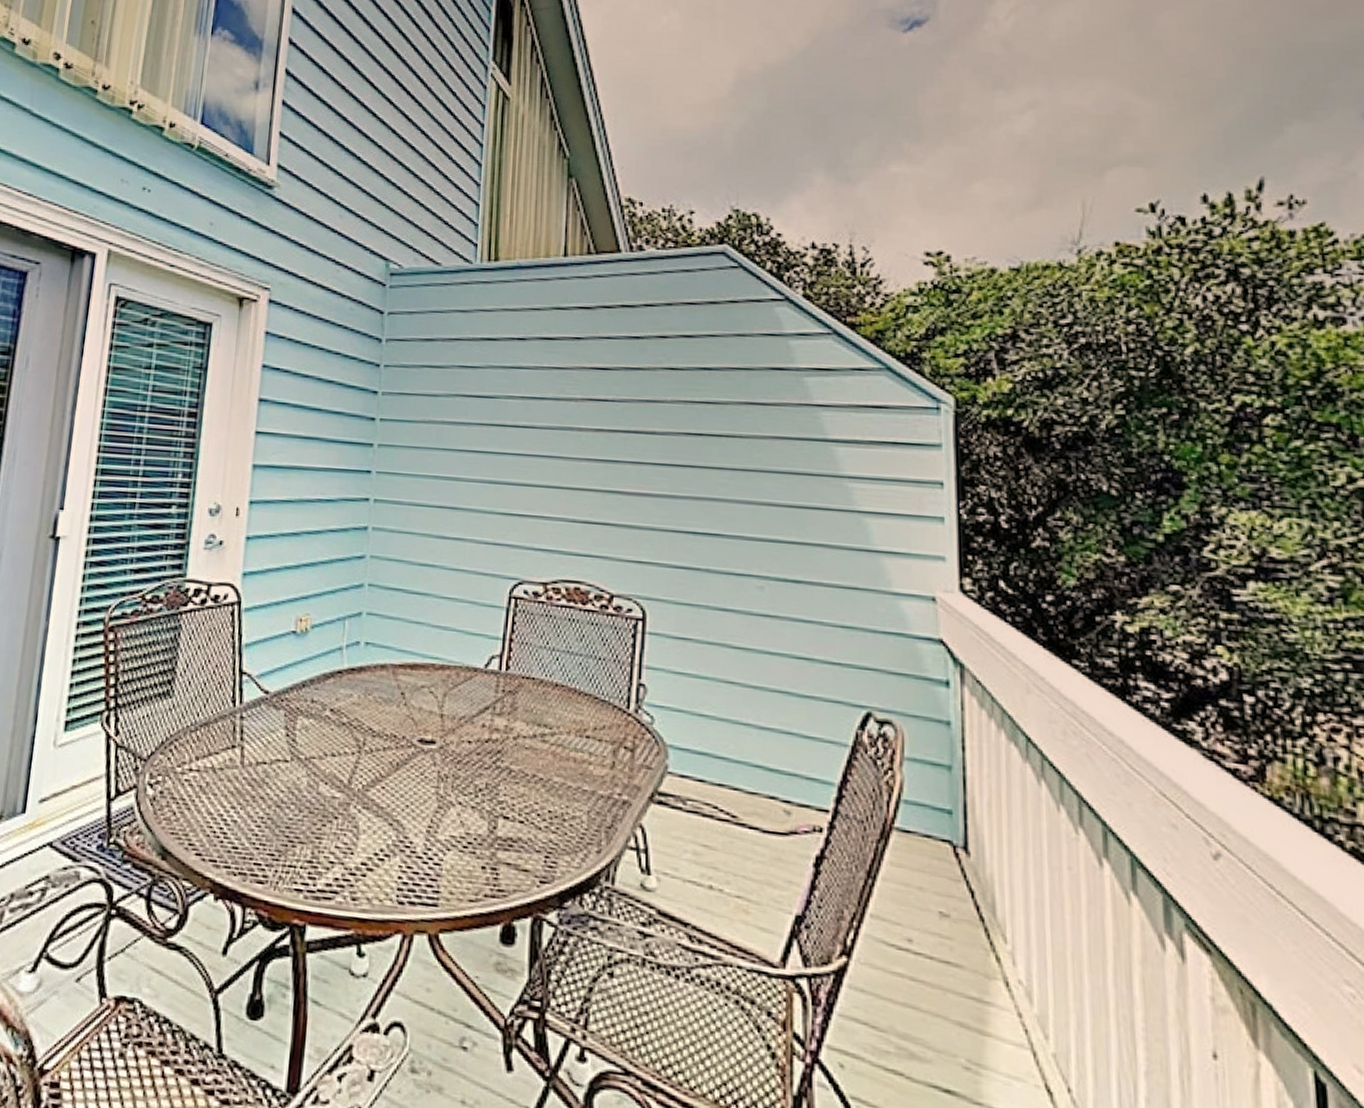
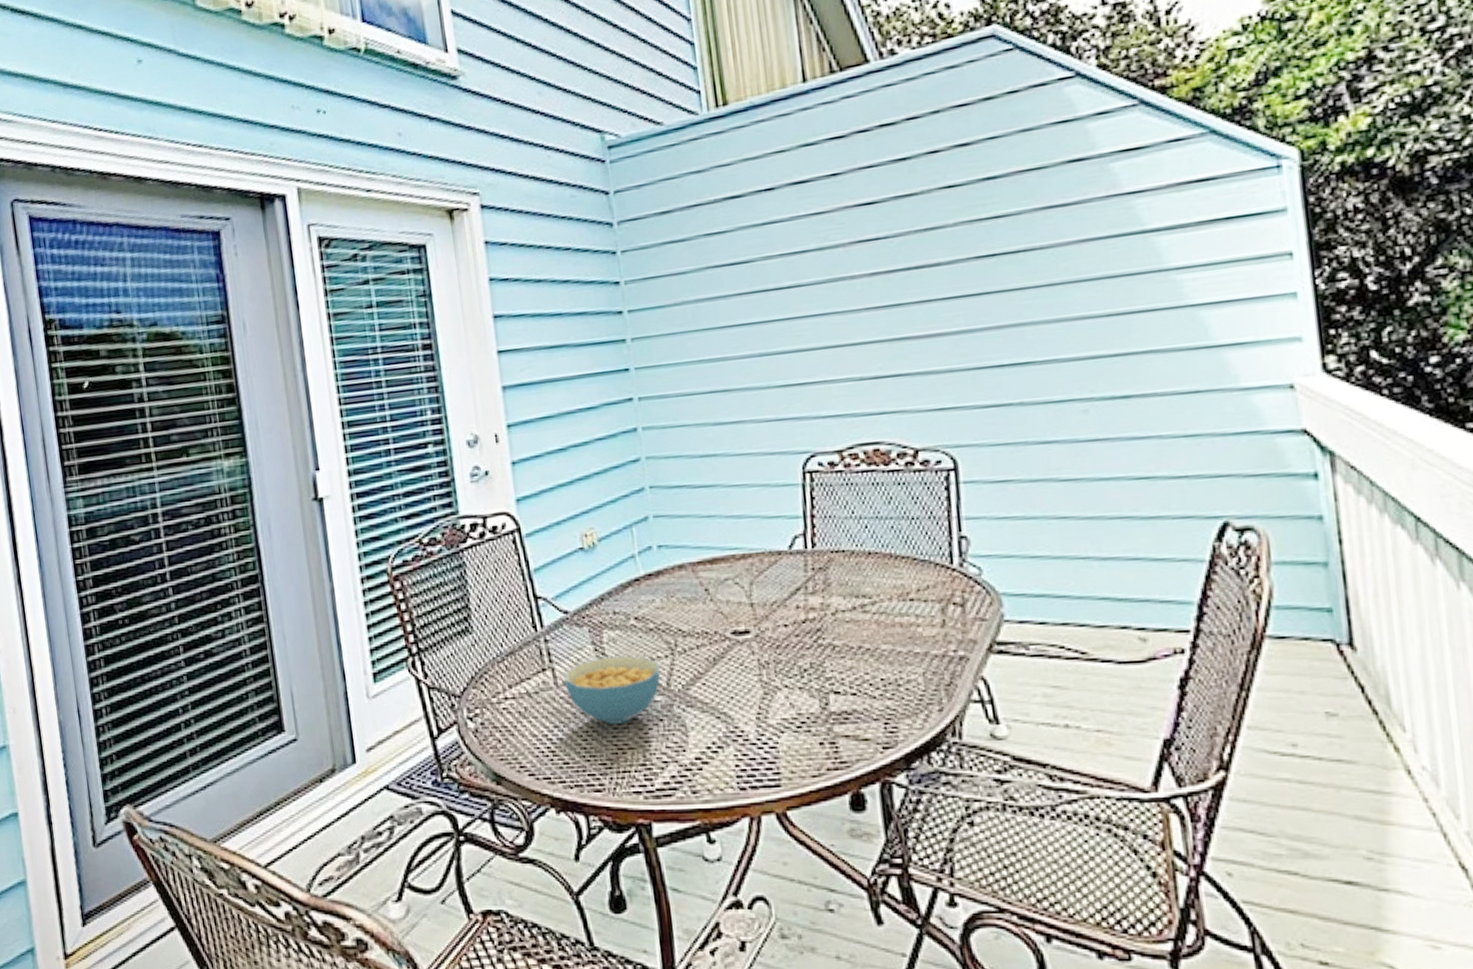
cereal bowl: none [250,744,344,816] -> present [564,655,661,724]

